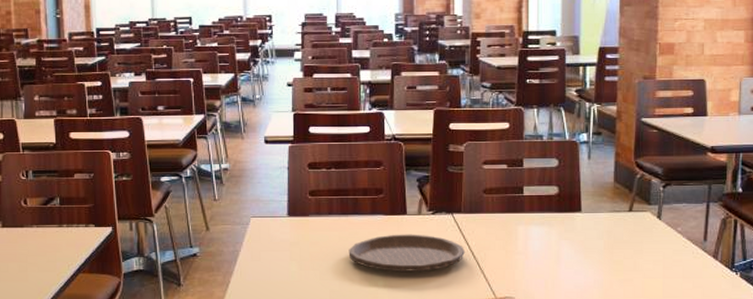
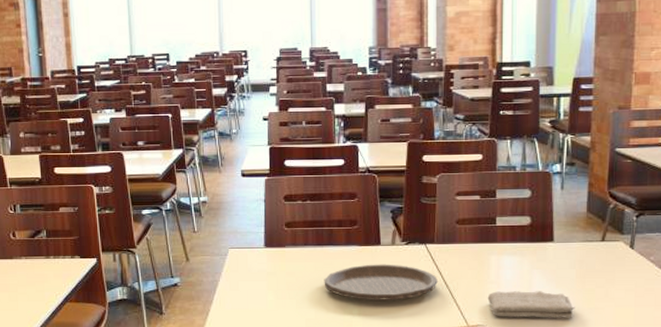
washcloth: none [515,262,604,290] -> present [487,291,575,318]

